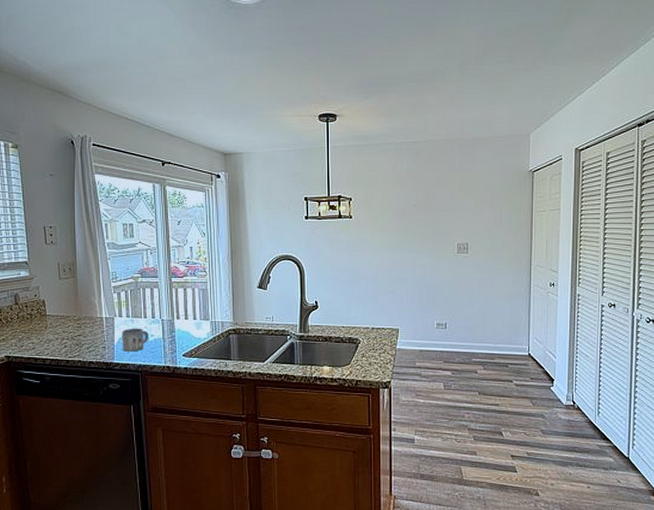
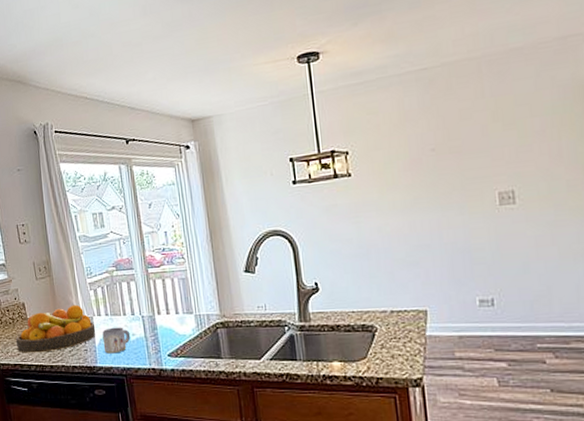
fruit bowl: none [31,305,116,348] -> present [15,304,96,353]

